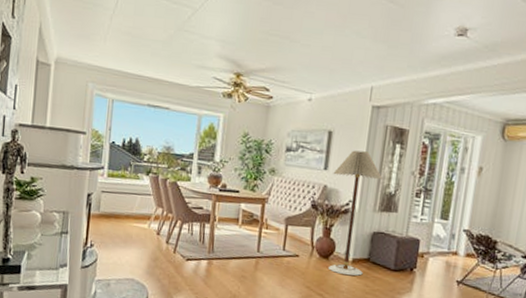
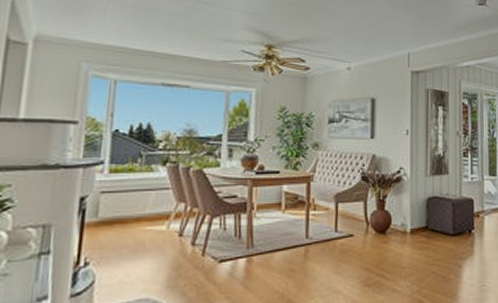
floor lamp: present [327,150,383,276] -> none [380,116,430,248]

